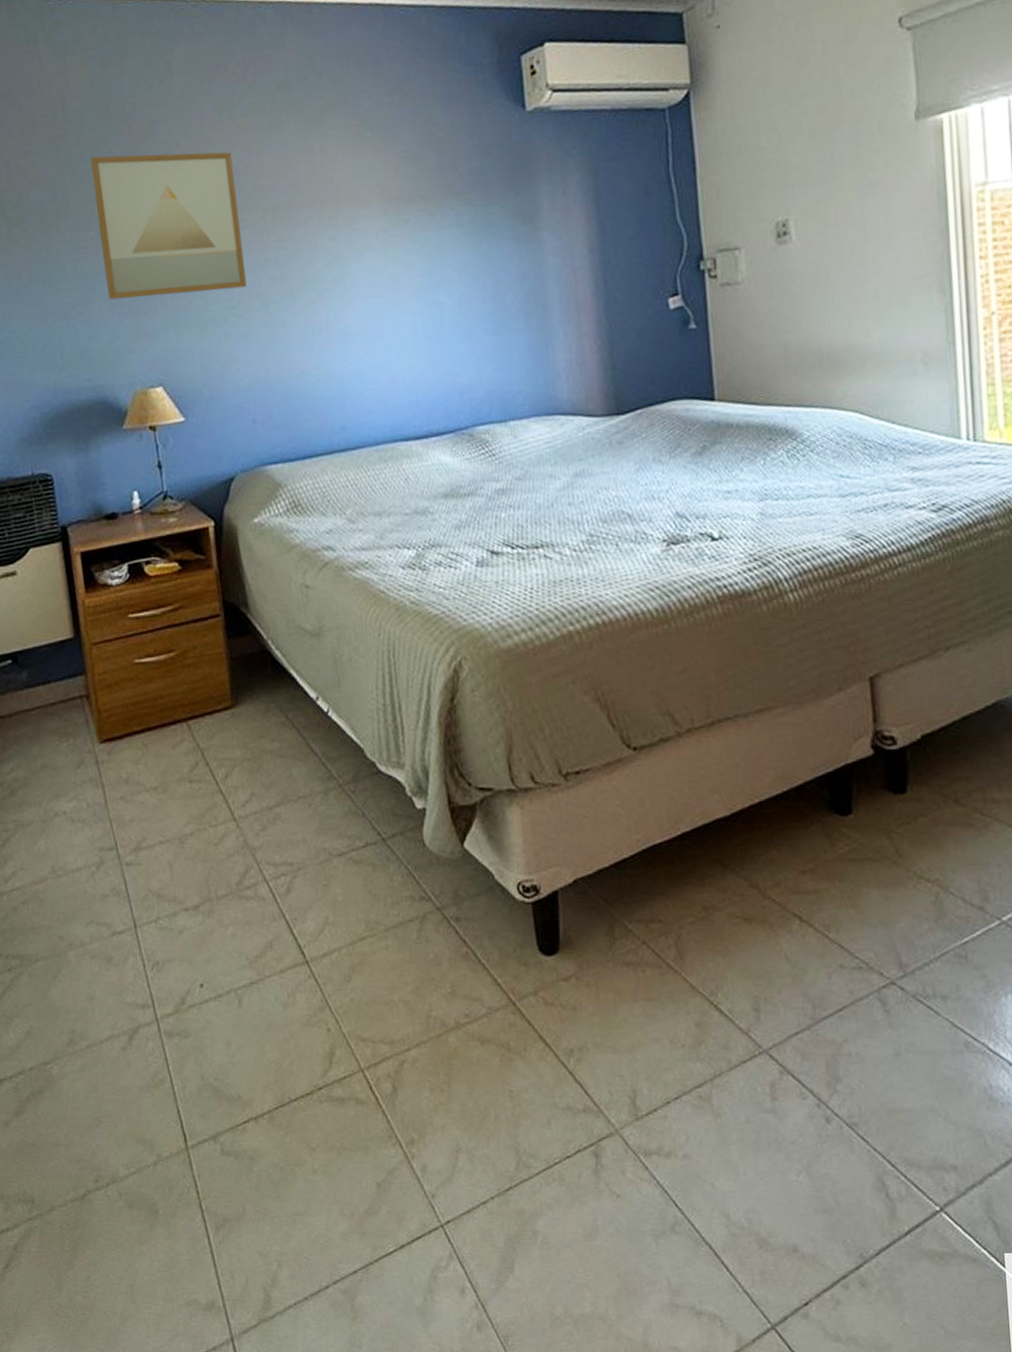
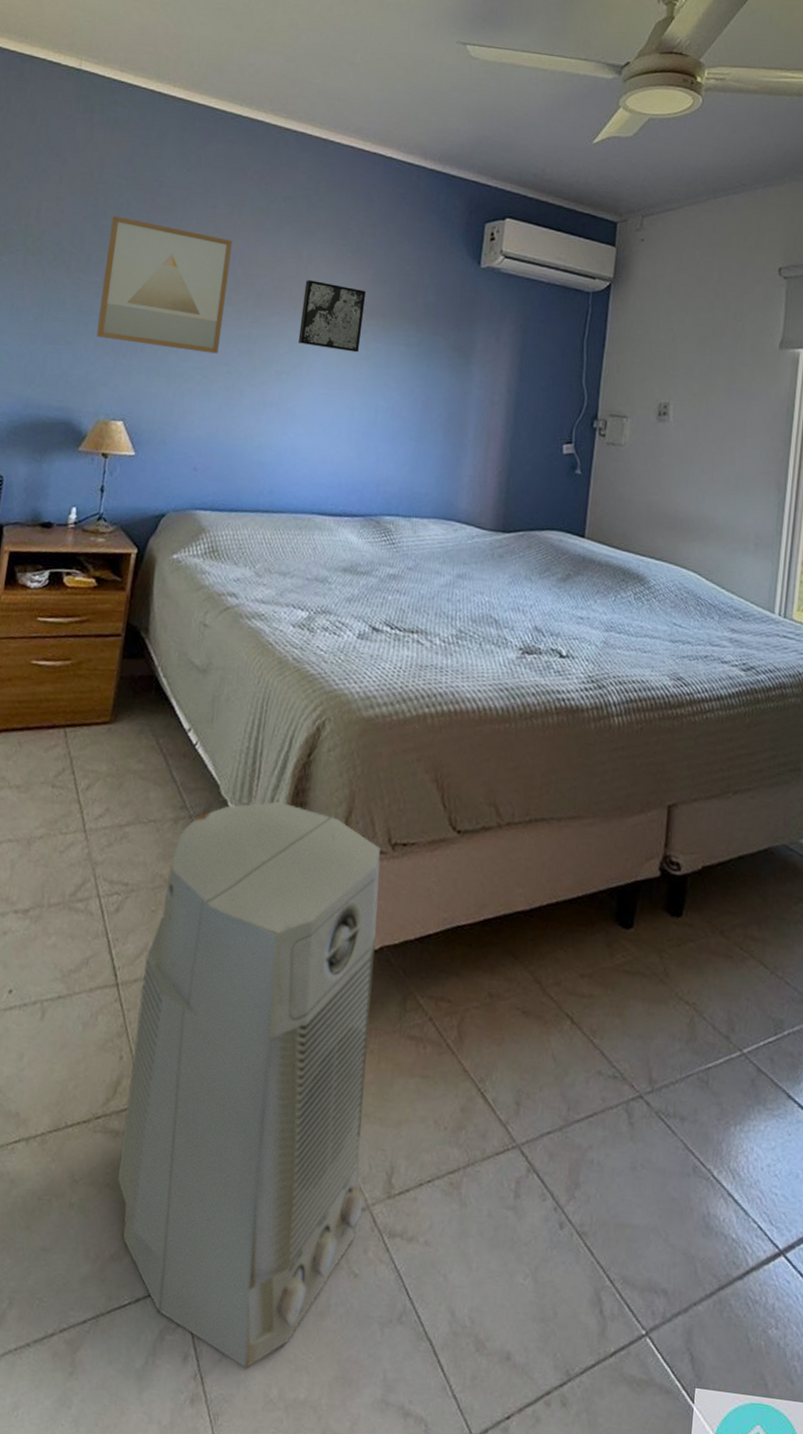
wall art: none [325,172,406,253] -> present [298,280,366,353]
air purifier: none [330,753,613,1292] -> present [118,801,380,1368]

